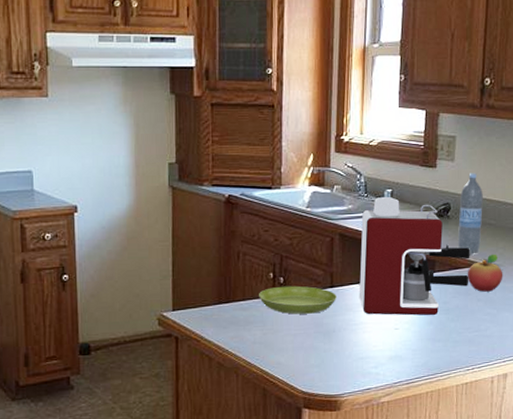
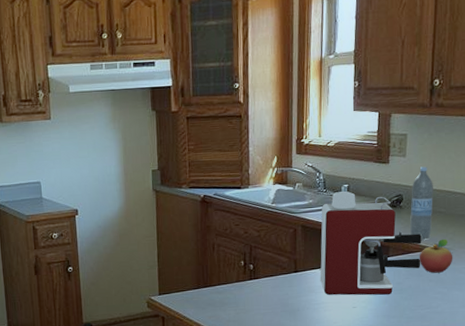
saucer: present [259,285,338,314] -> none [232,271,301,296]

